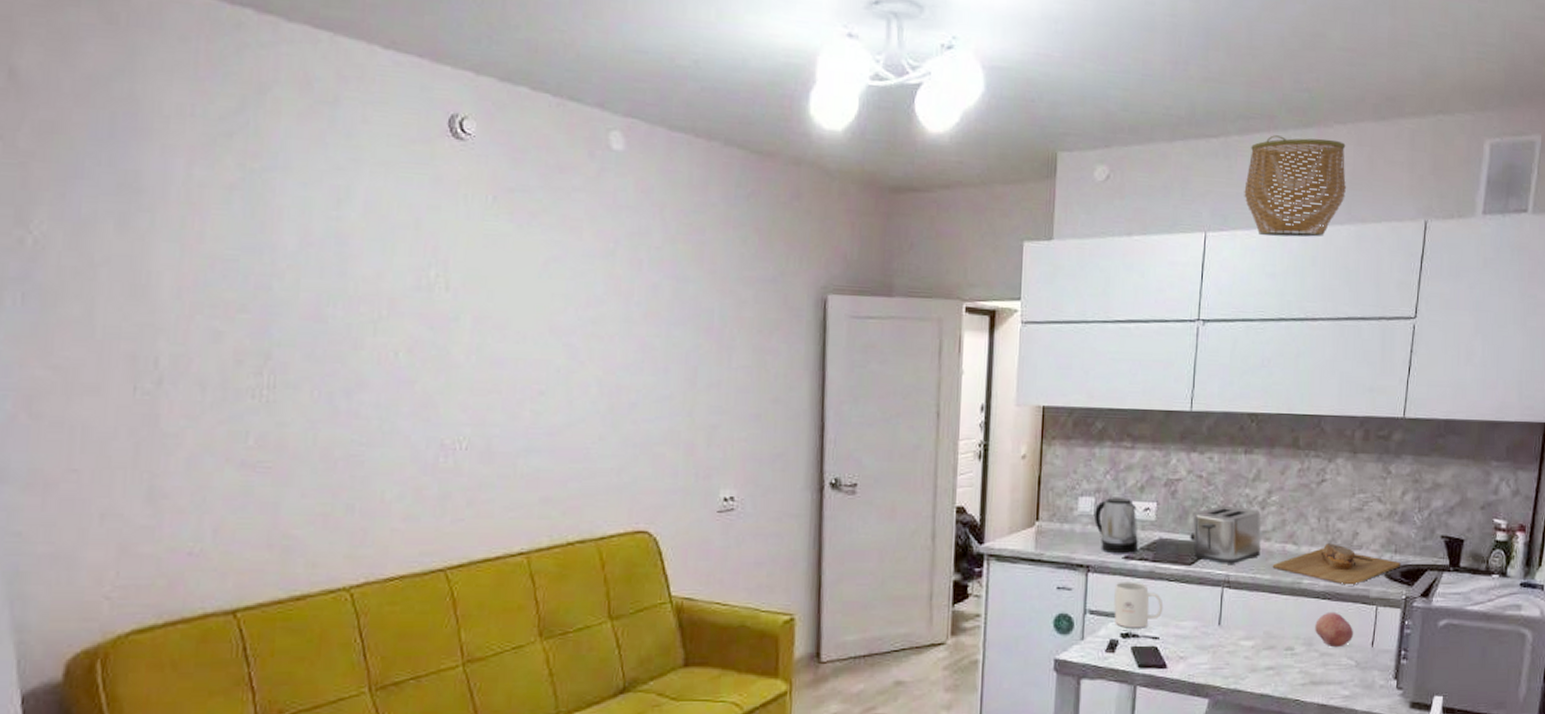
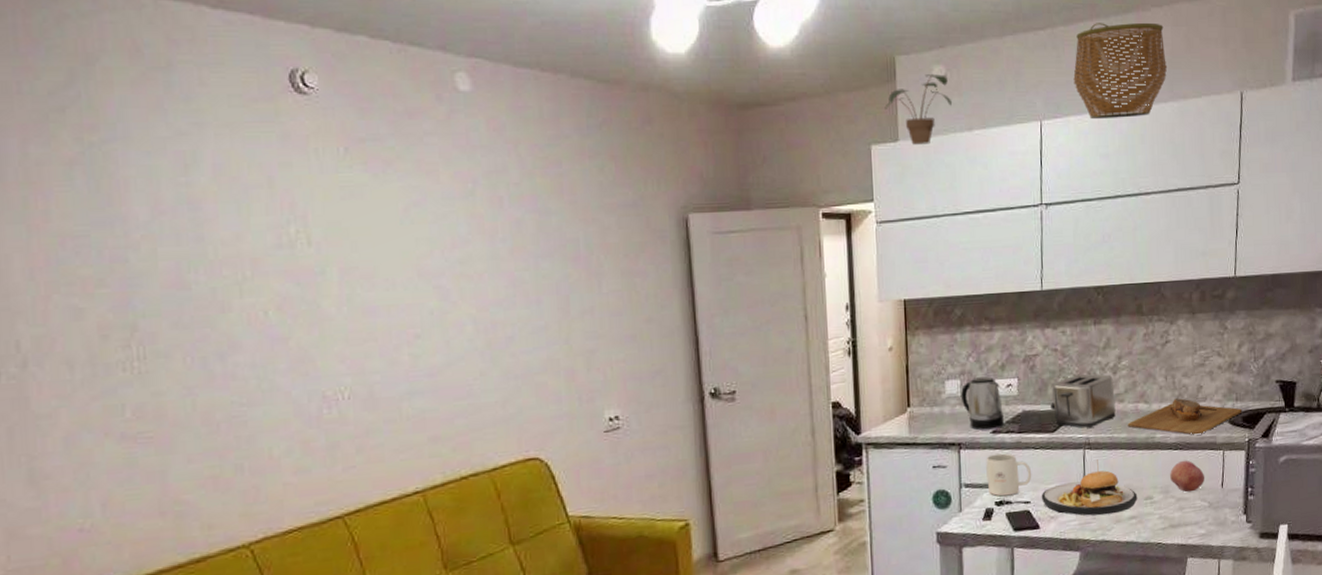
potted plant: none [1041,172,1114,246] -> present [885,73,953,145]
plate: none [1171,600,1277,662] -> present [1041,459,1138,516]

